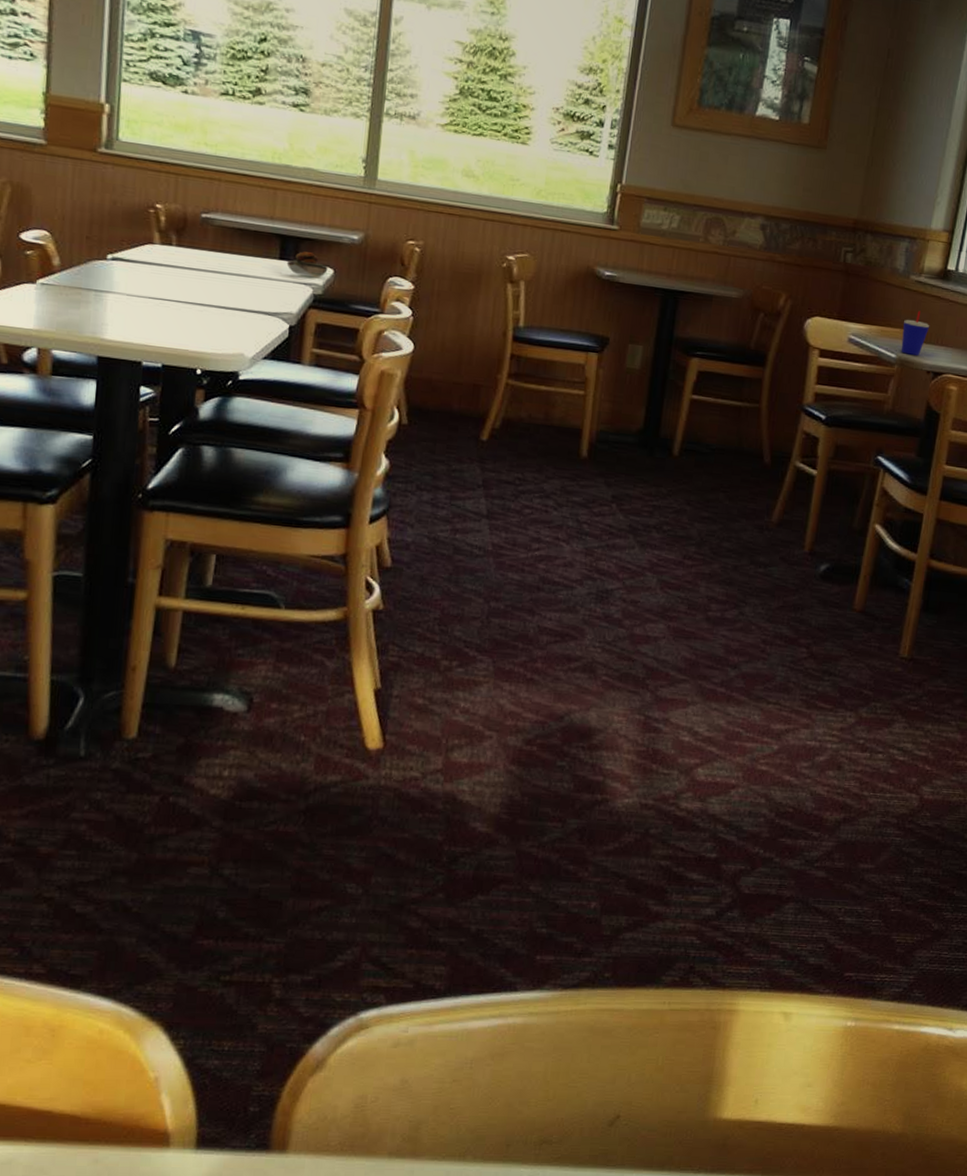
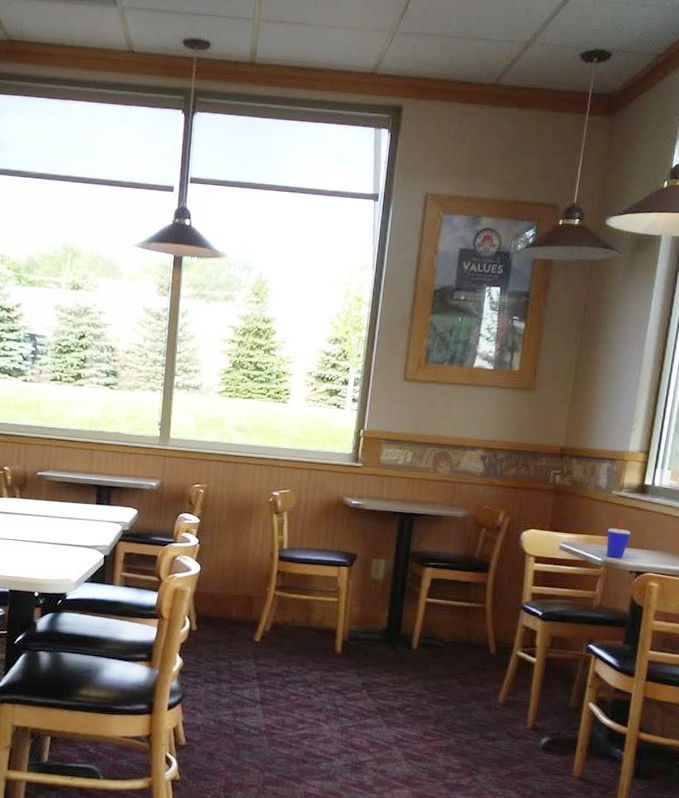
hamburger: present [286,251,328,278] -> none [101,497,133,517]

